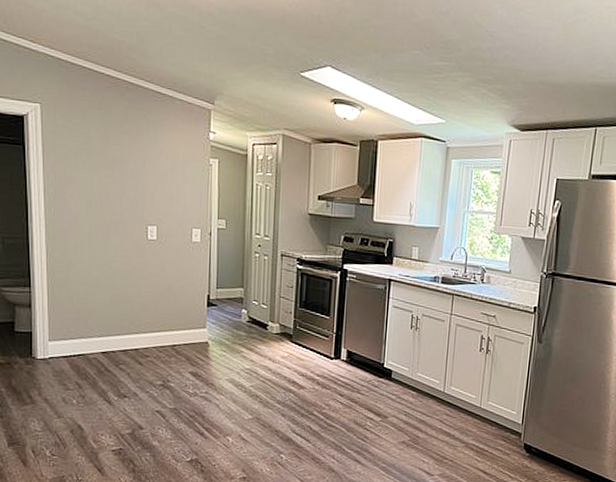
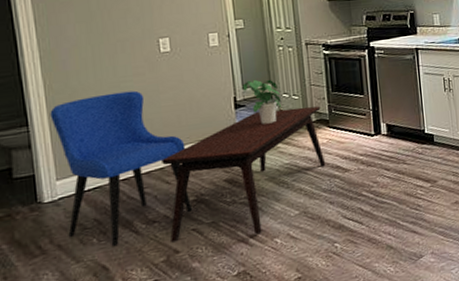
dining chair: none [49,270,159,410] -> present [50,90,193,246]
coffee table: none [137,313,287,429] -> present [162,106,326,243]
potted plant: none [216,281,251,327] -> present [242,79,282,124]

